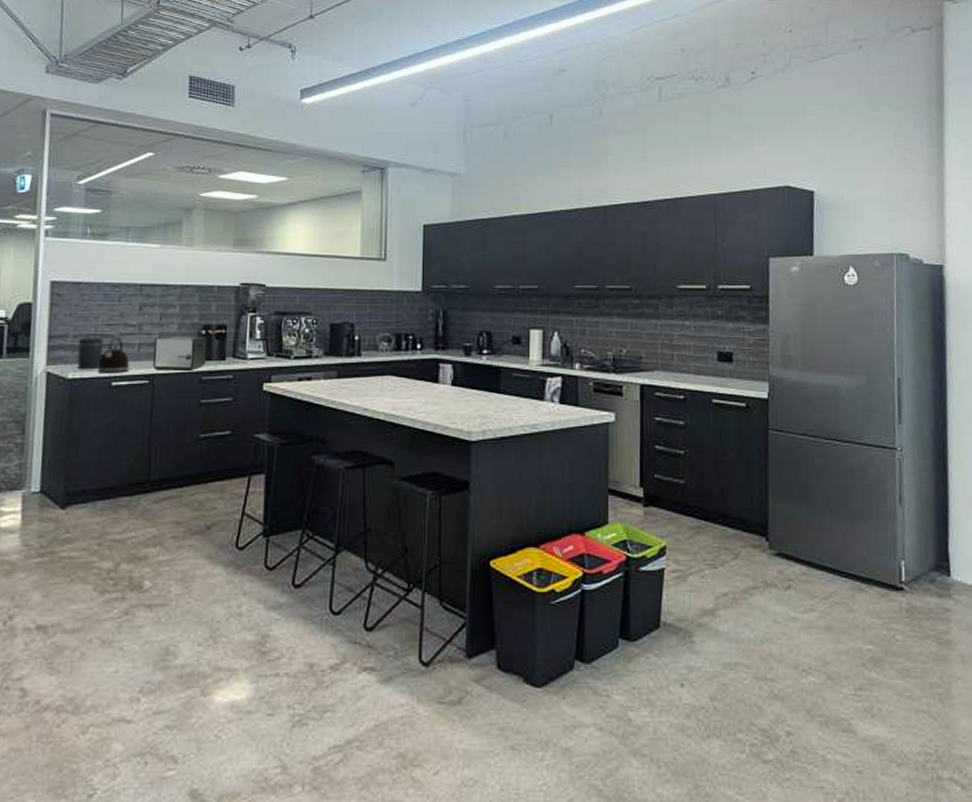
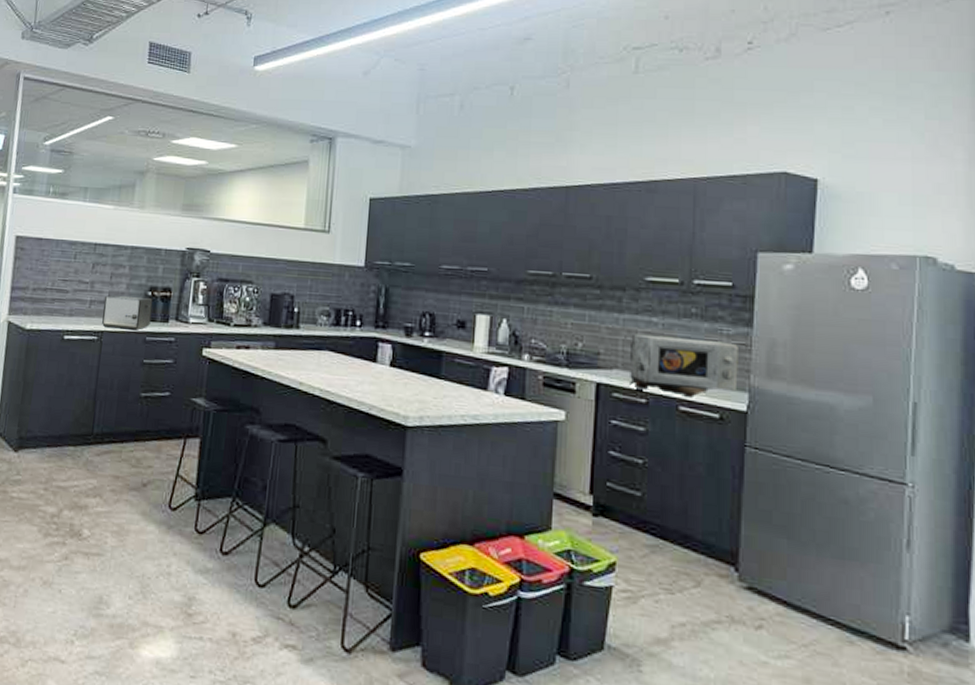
cylinder: present [77,338,104,370] -> none [34,291,60,323]
kettle: present [97,337,130,373] -> none [52,292,81,328]
microwave: none [668,337,759,392] -> present [630,333,738,399]

